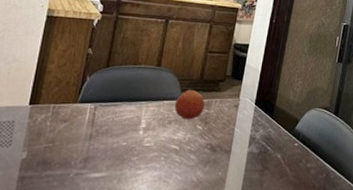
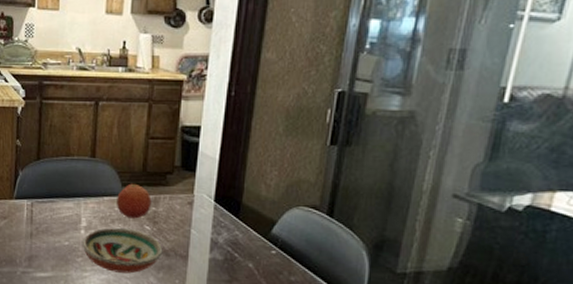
decorative bowl: none [138,128,211,169] -> present [81,228,163,274]

